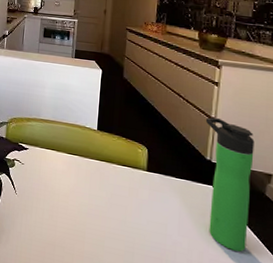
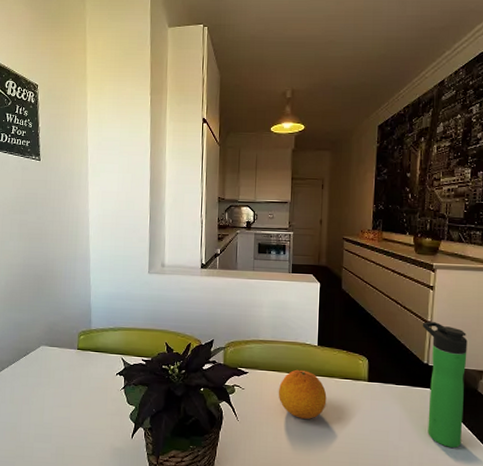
fruit: none [56,151,104,202] -> present [278,369,327,419]

